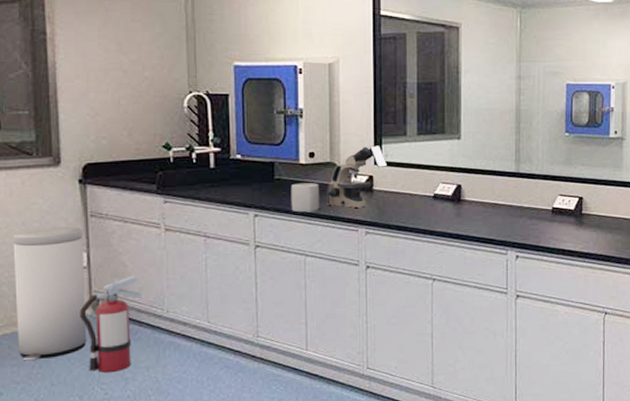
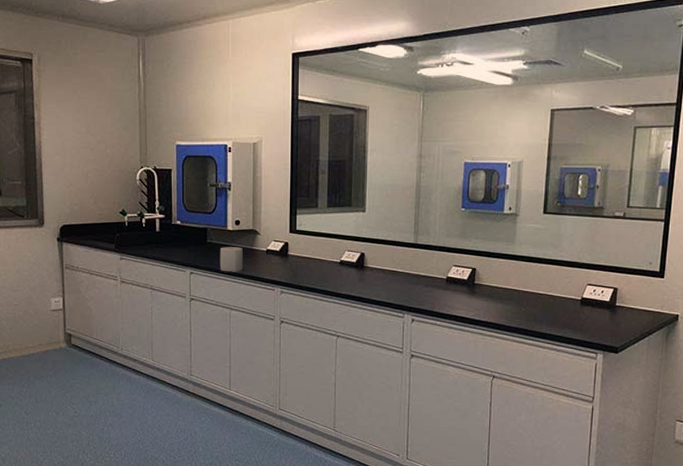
pedal bin: present [13,226,87,361] -> none [10,275,62,381]
fire extinguisher: present [80,276,142,372] -> none [57,318,102,395]
microscope: present [325,145,387,209] -> none [248,216,300,271]

